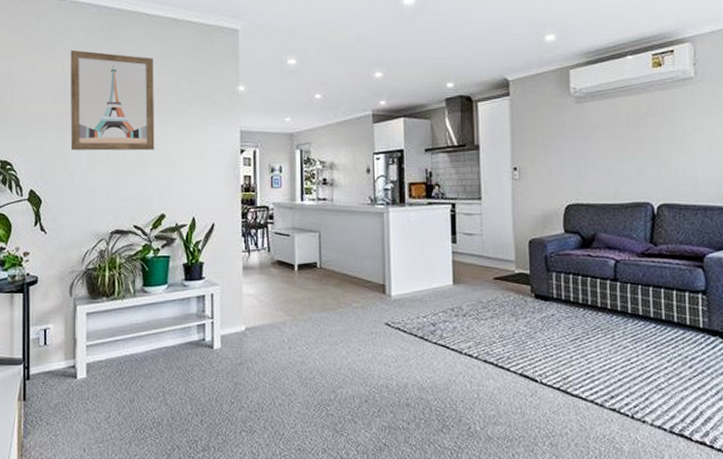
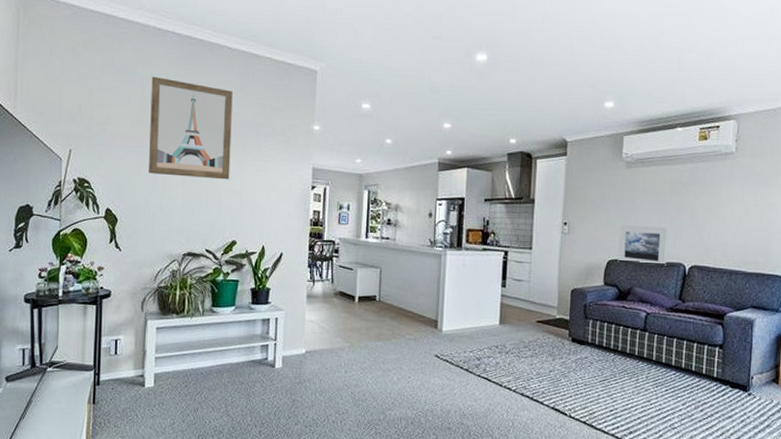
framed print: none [575,164,632,207] -> present [618,225,668,266]

